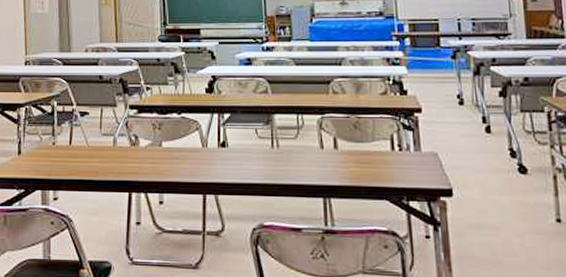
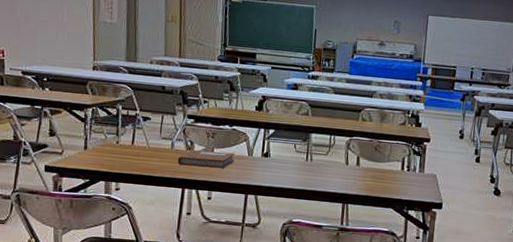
notebook: none [121,145,187,166] -> present [177,150,235,169]

